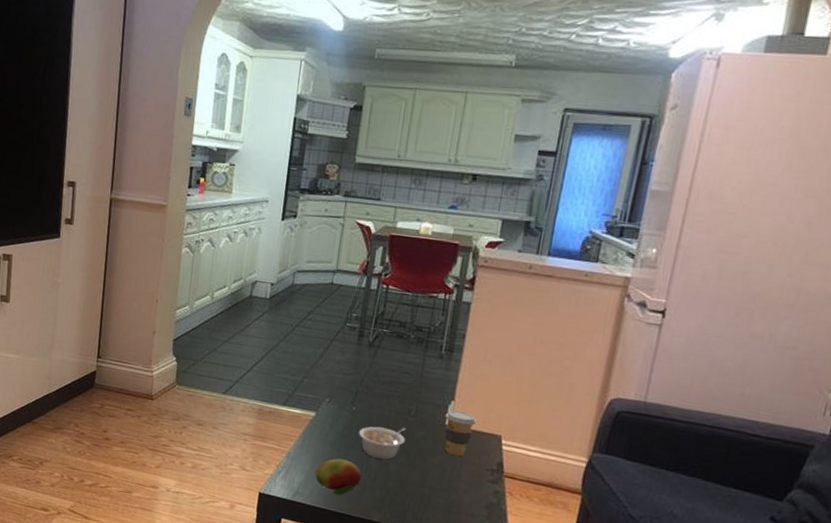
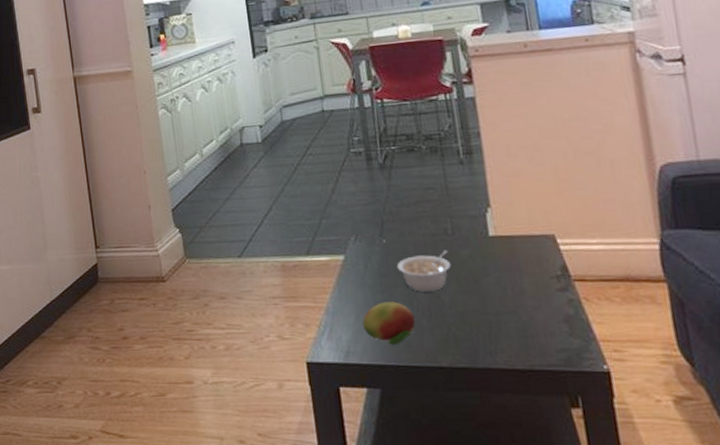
coffee cup: present [444,410,477,456] -> none [485,217,523,268]

